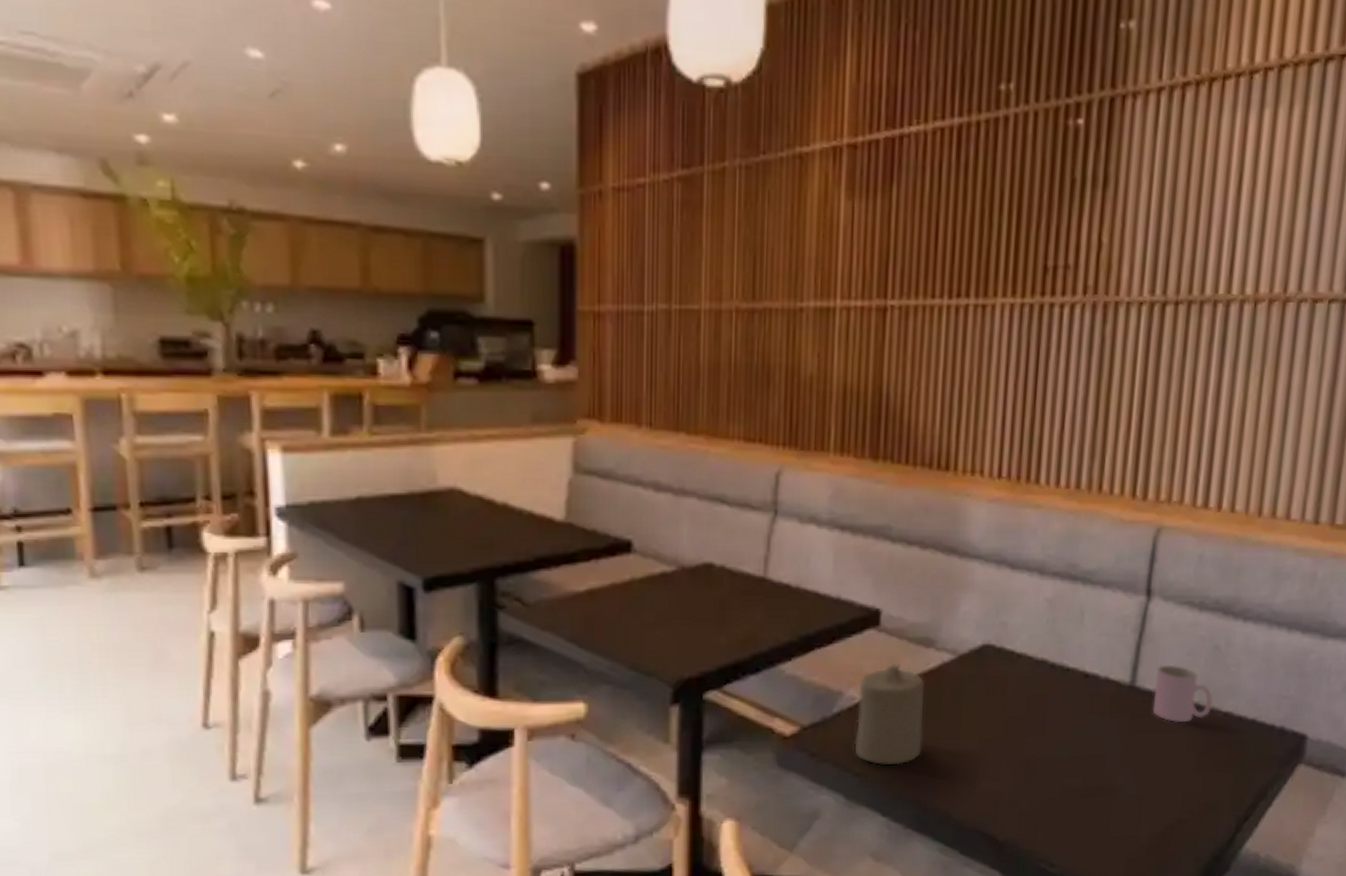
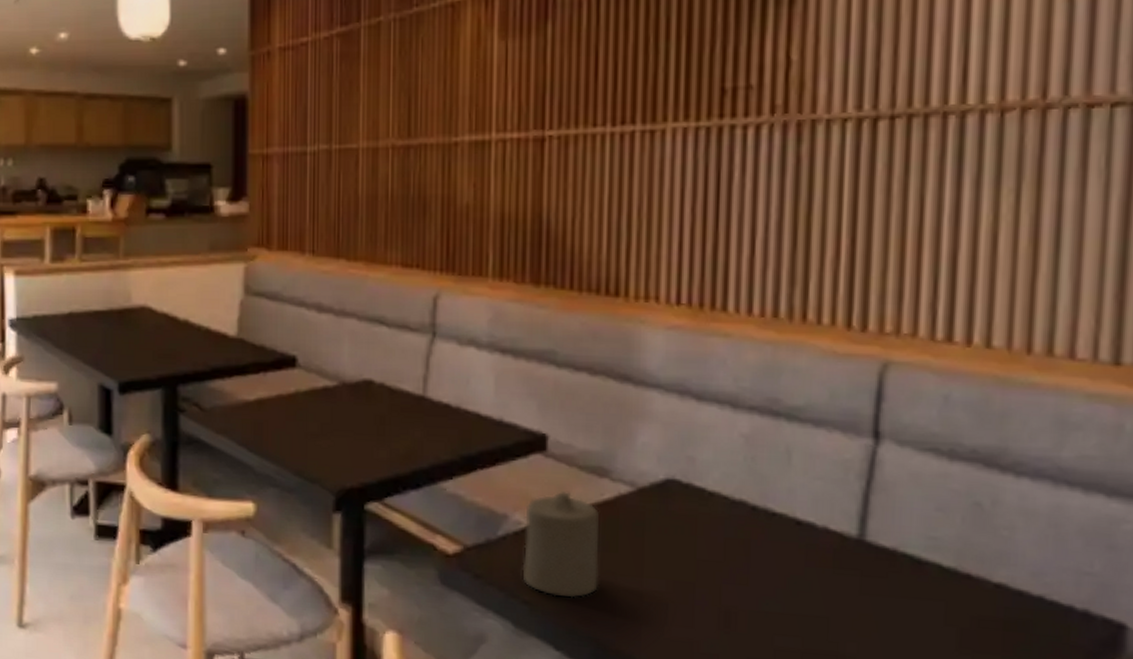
cup: present [1152,665,1214,722] -> none [890,519,978,589]

